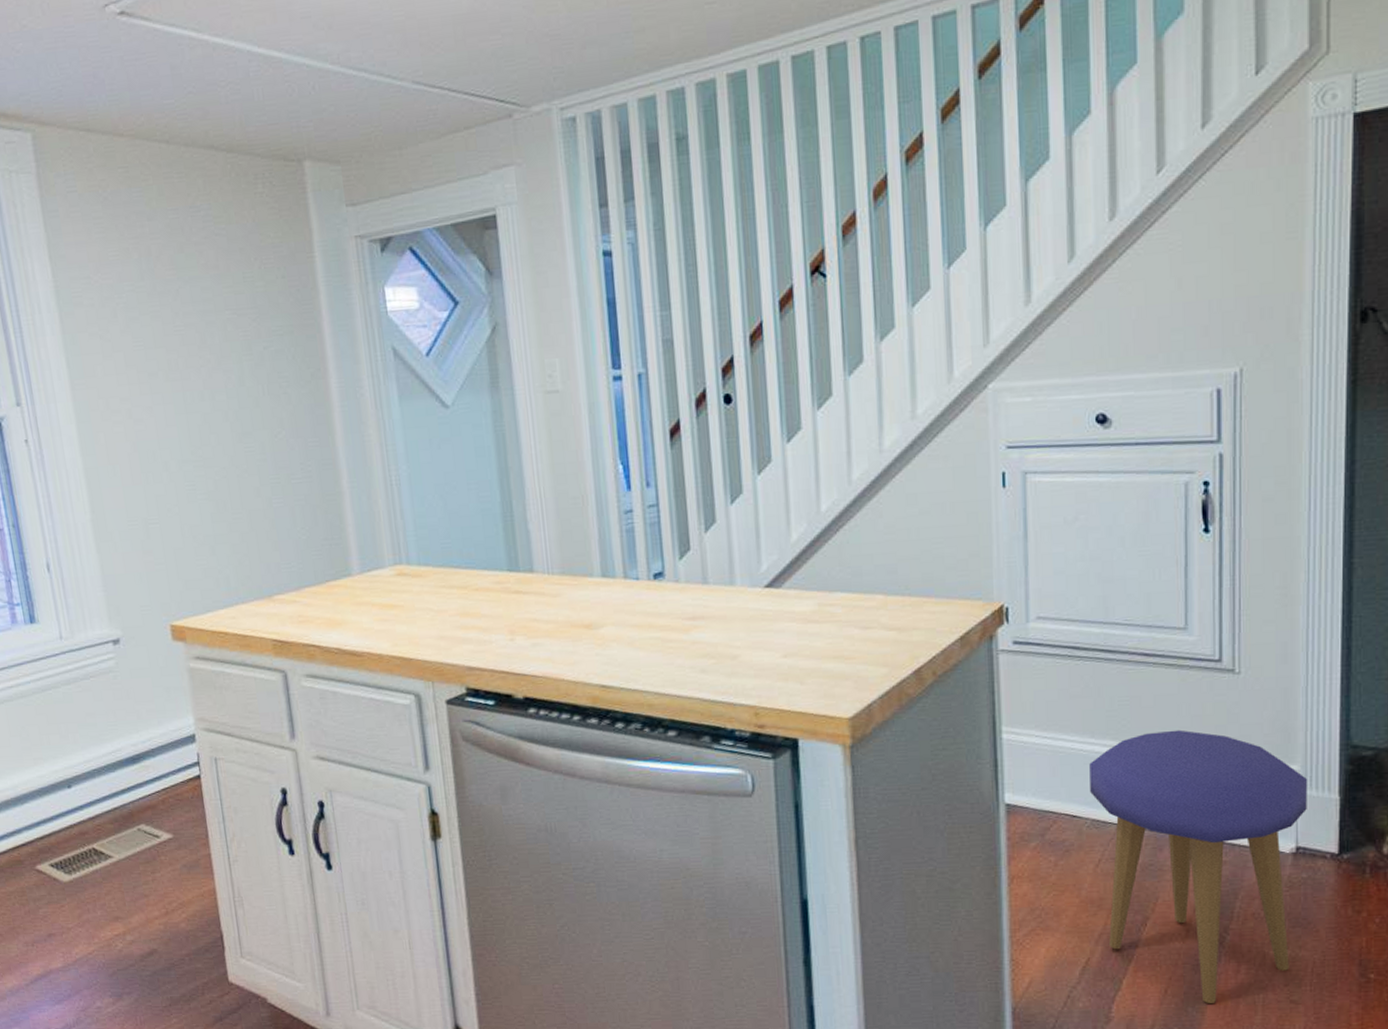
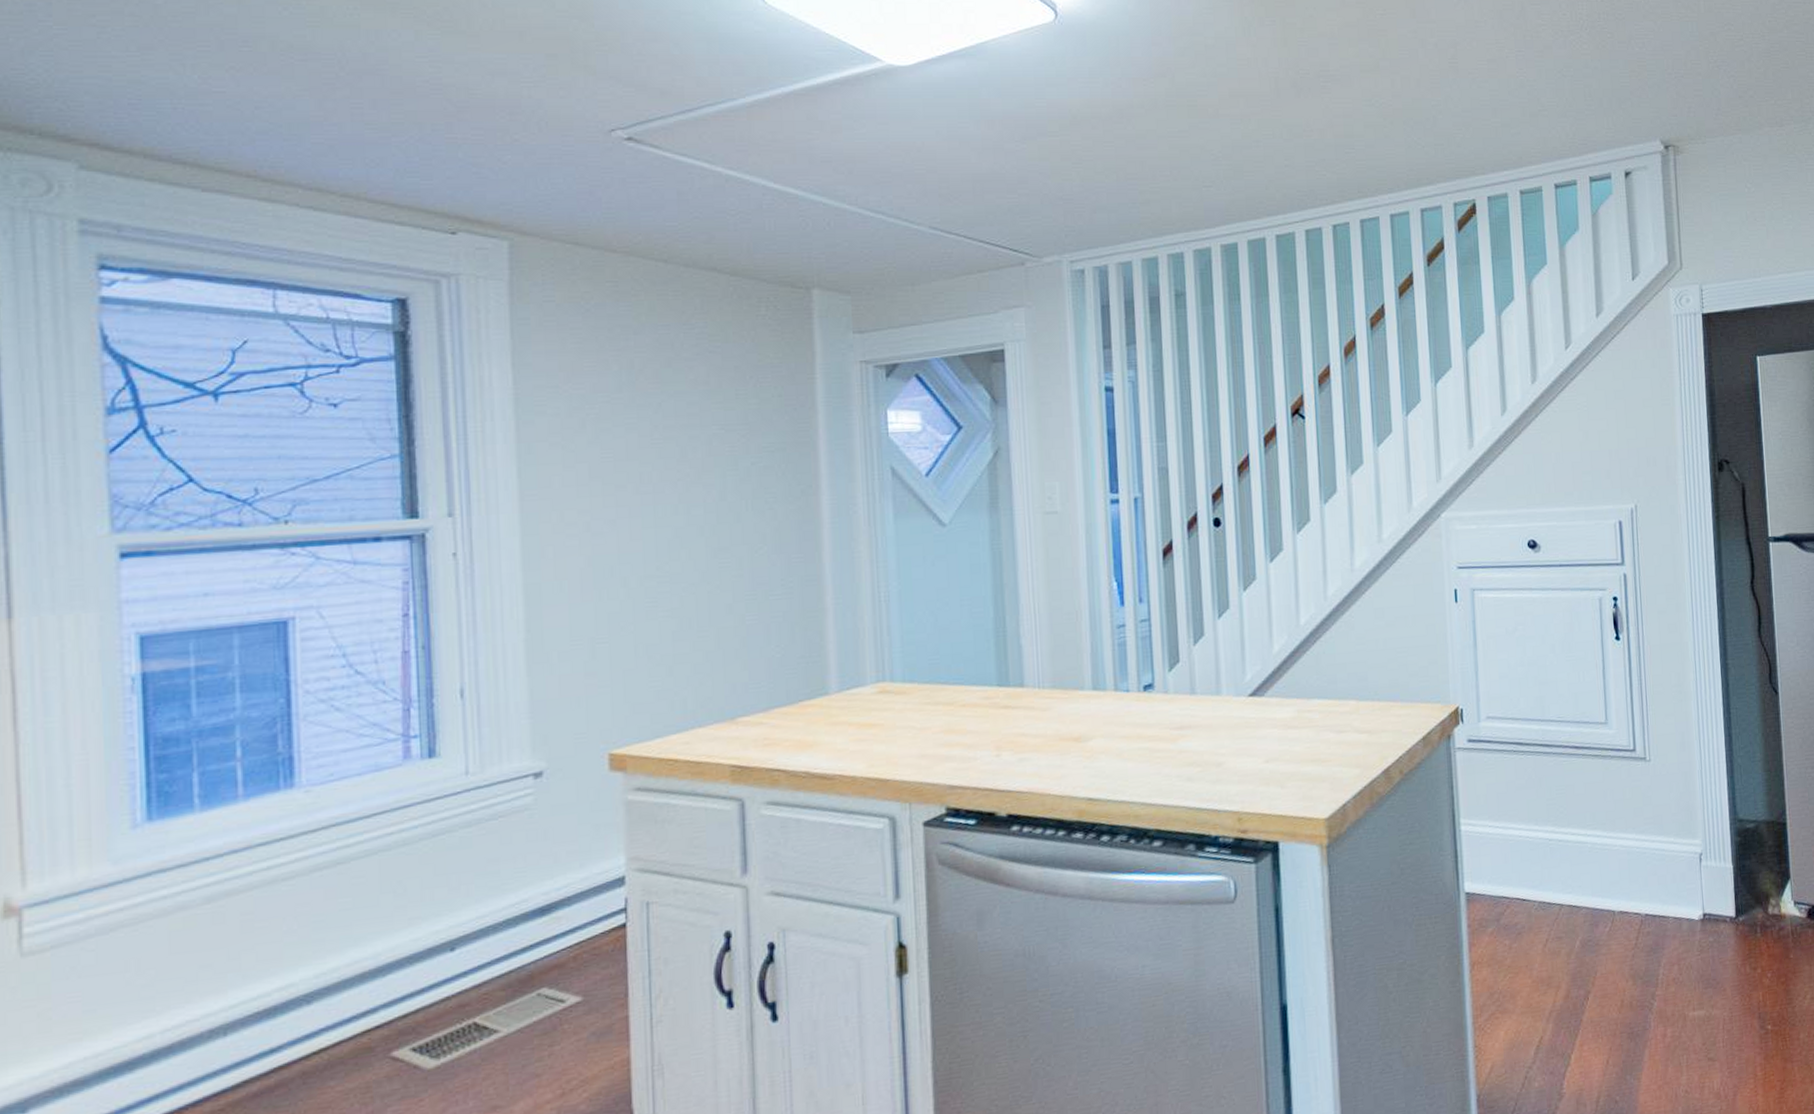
stool: present [1089,729,1307,1004] -> none [1535,813,1709,1070]

